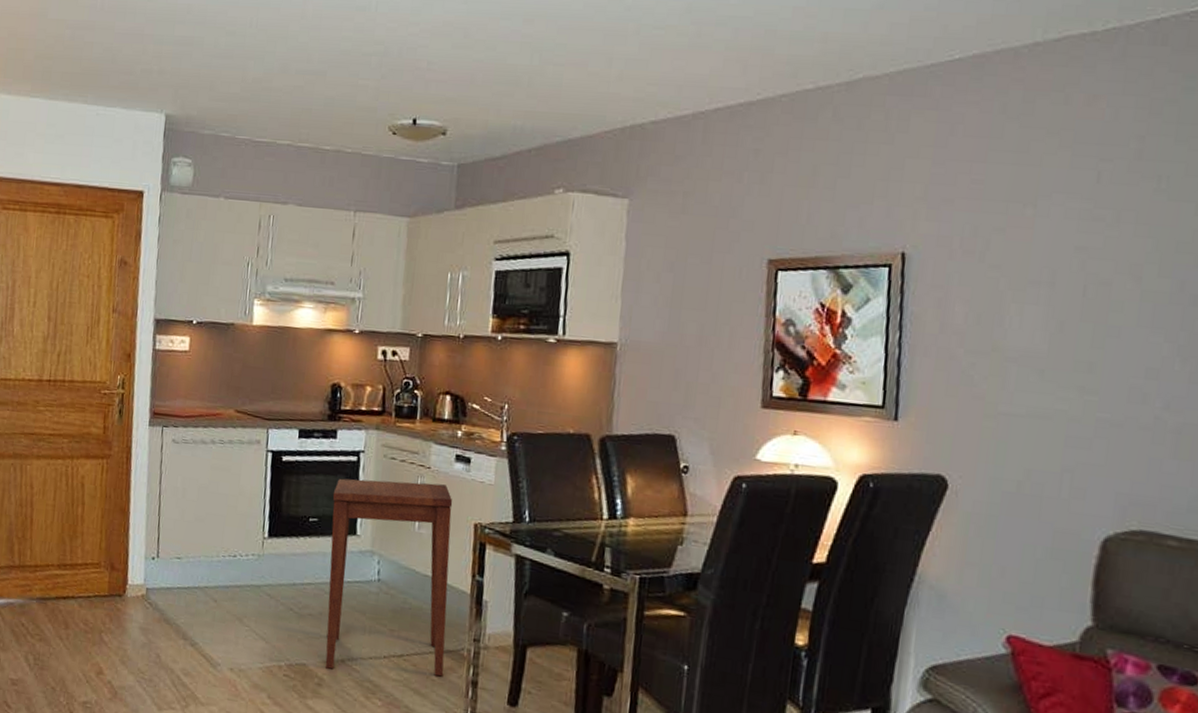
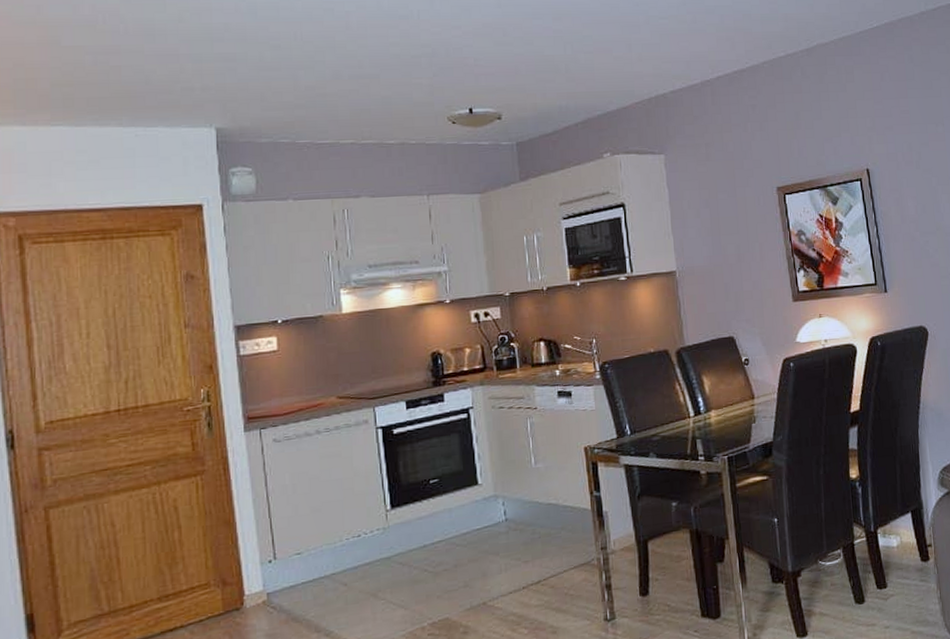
side table: present [325,478,453,677] -> none [449,420,580,615]

